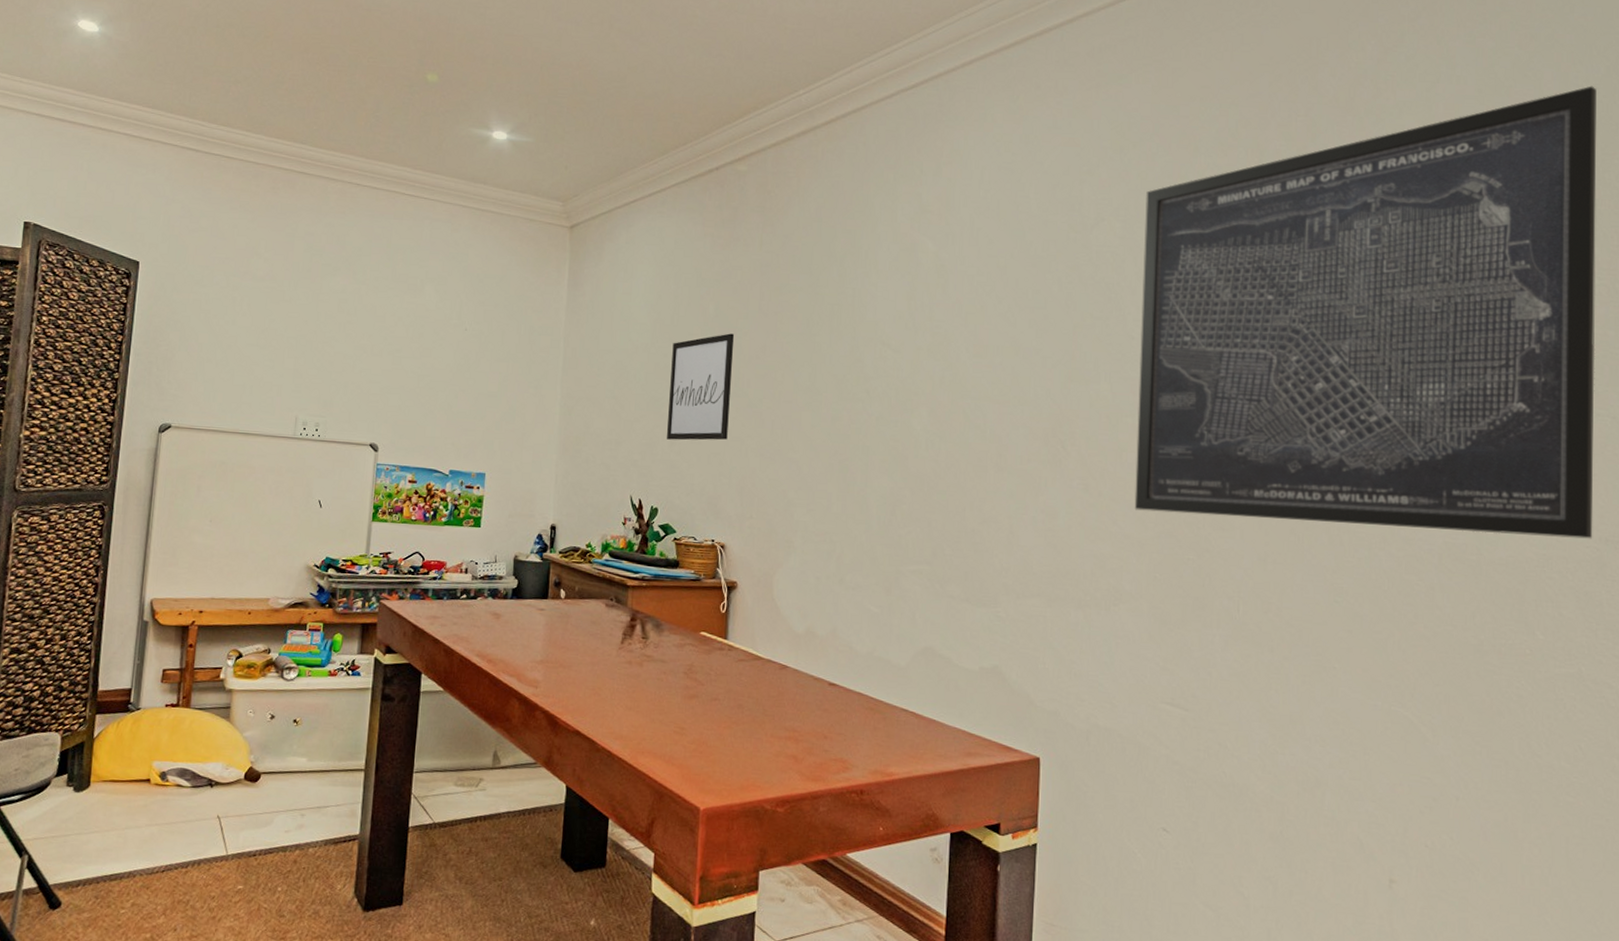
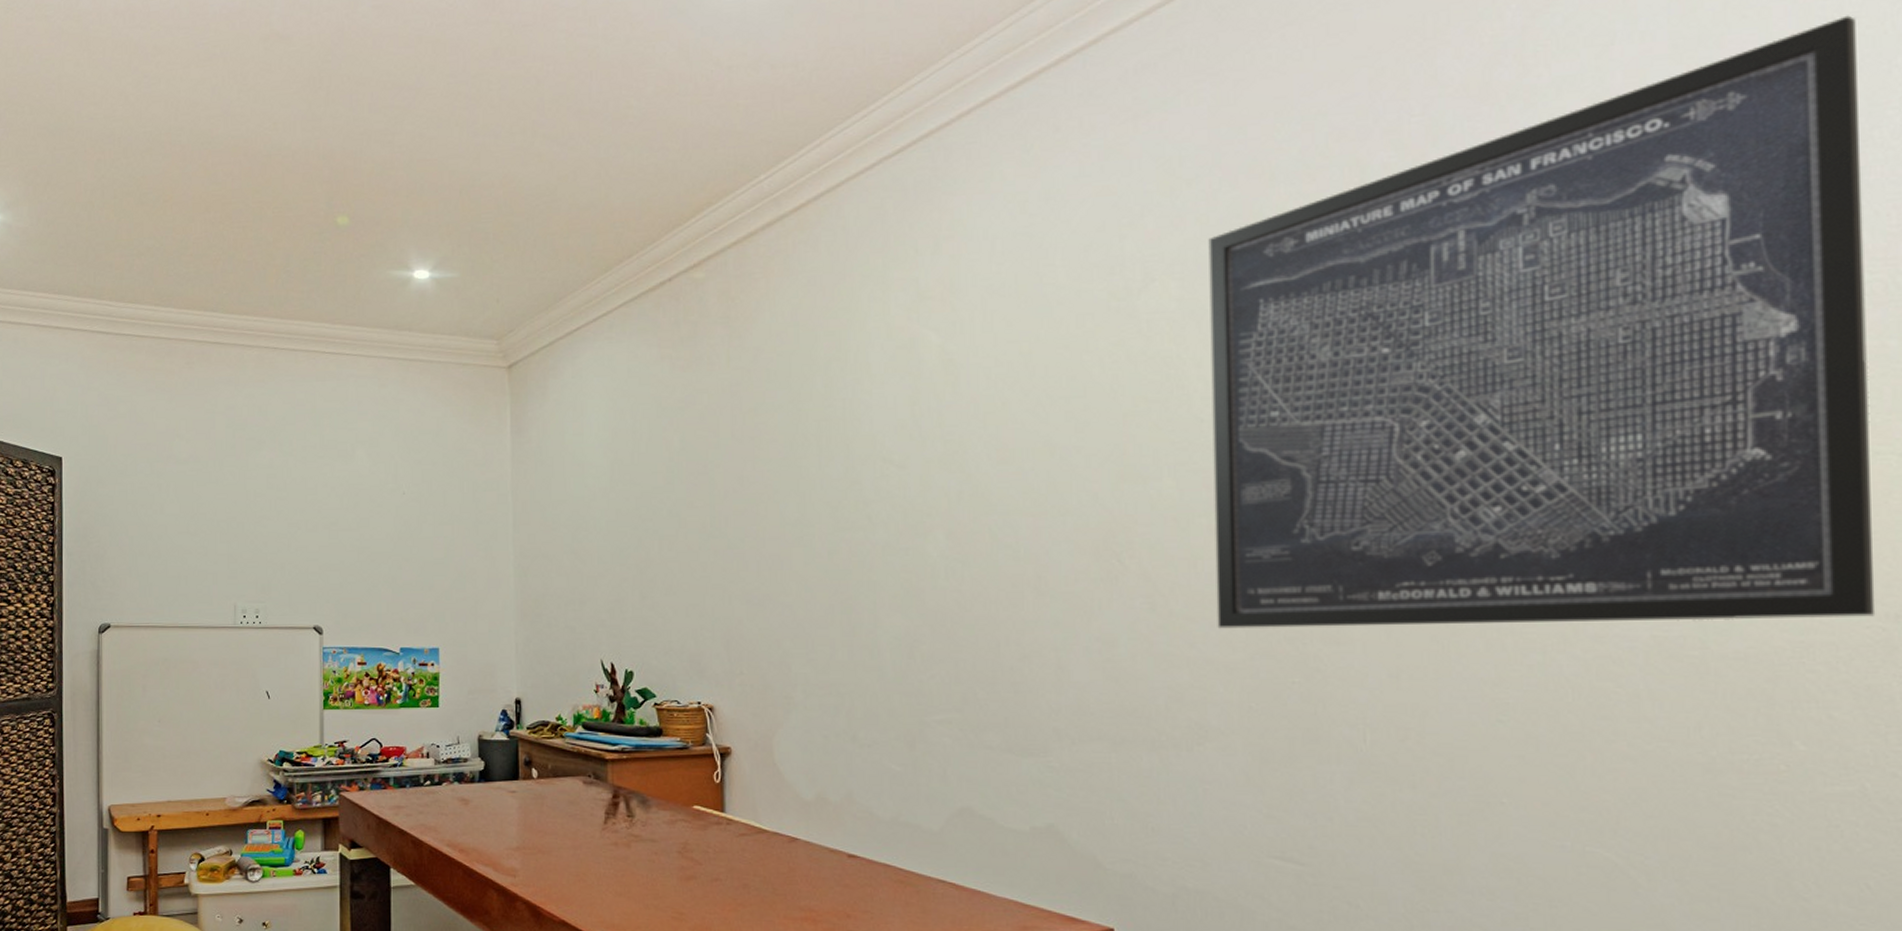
wall art: present [667,333,735,441] -> none [635,466,707,594]

